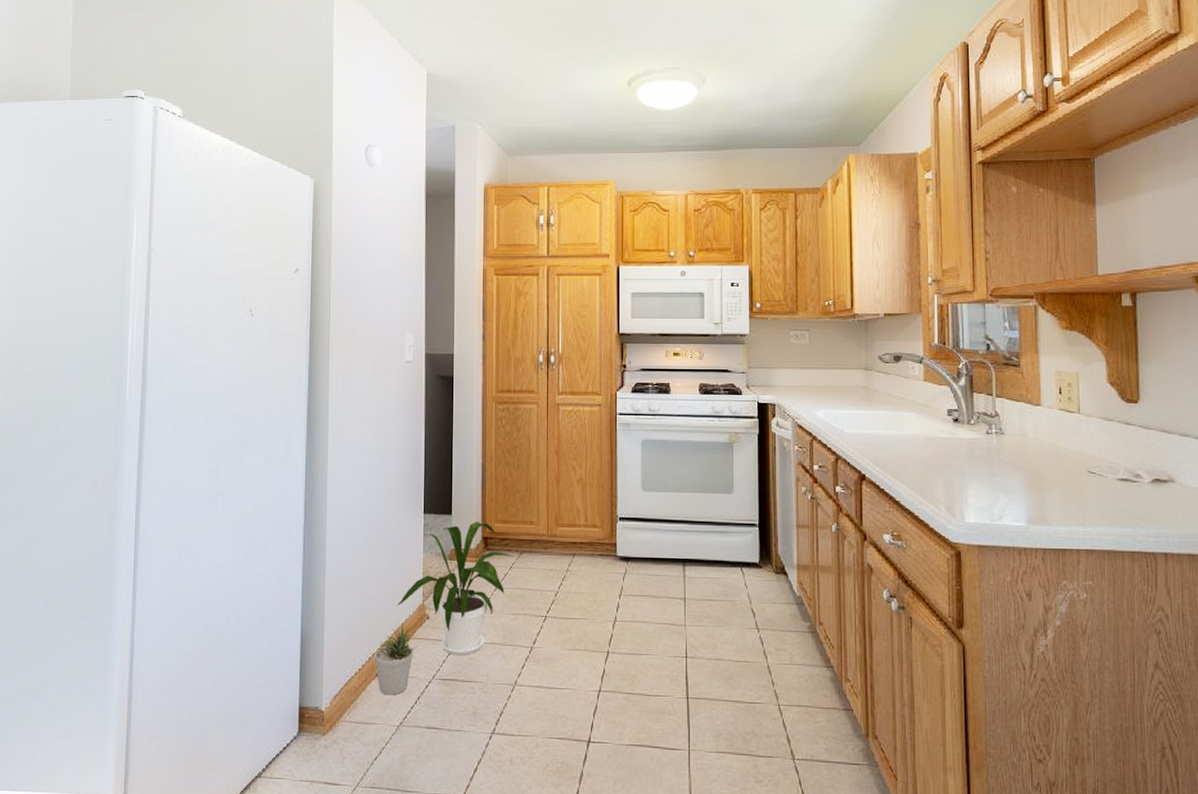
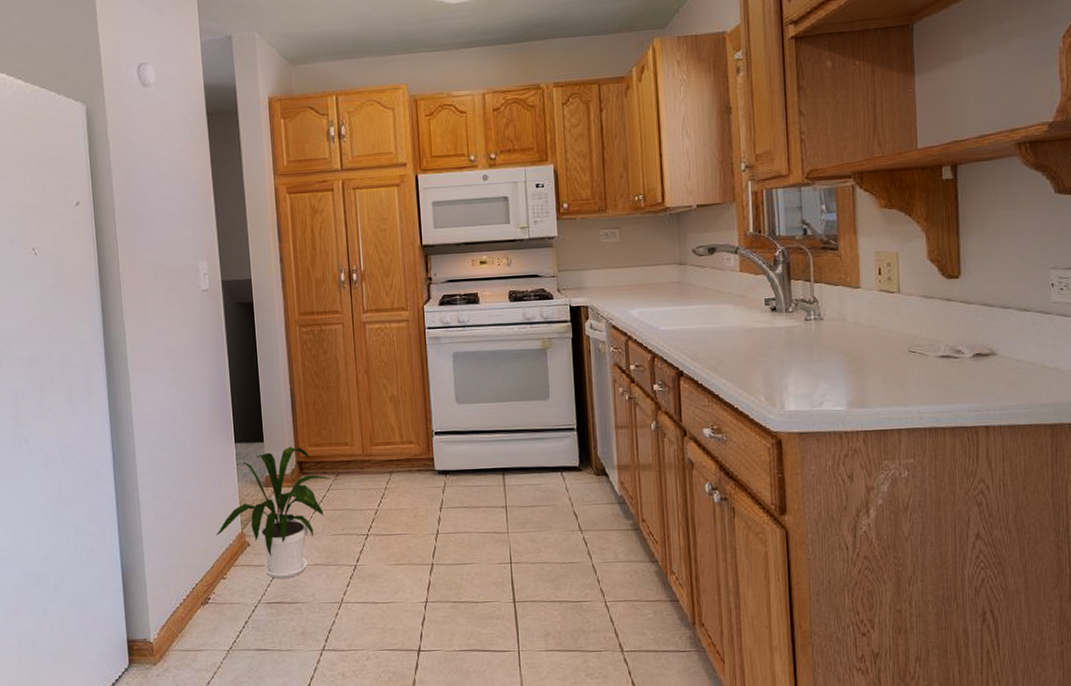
potted plant: present [374,622,418,695] -> none [198,551,241,622]

